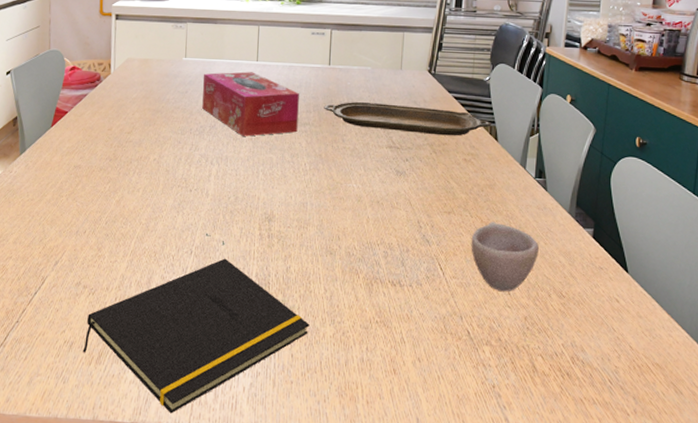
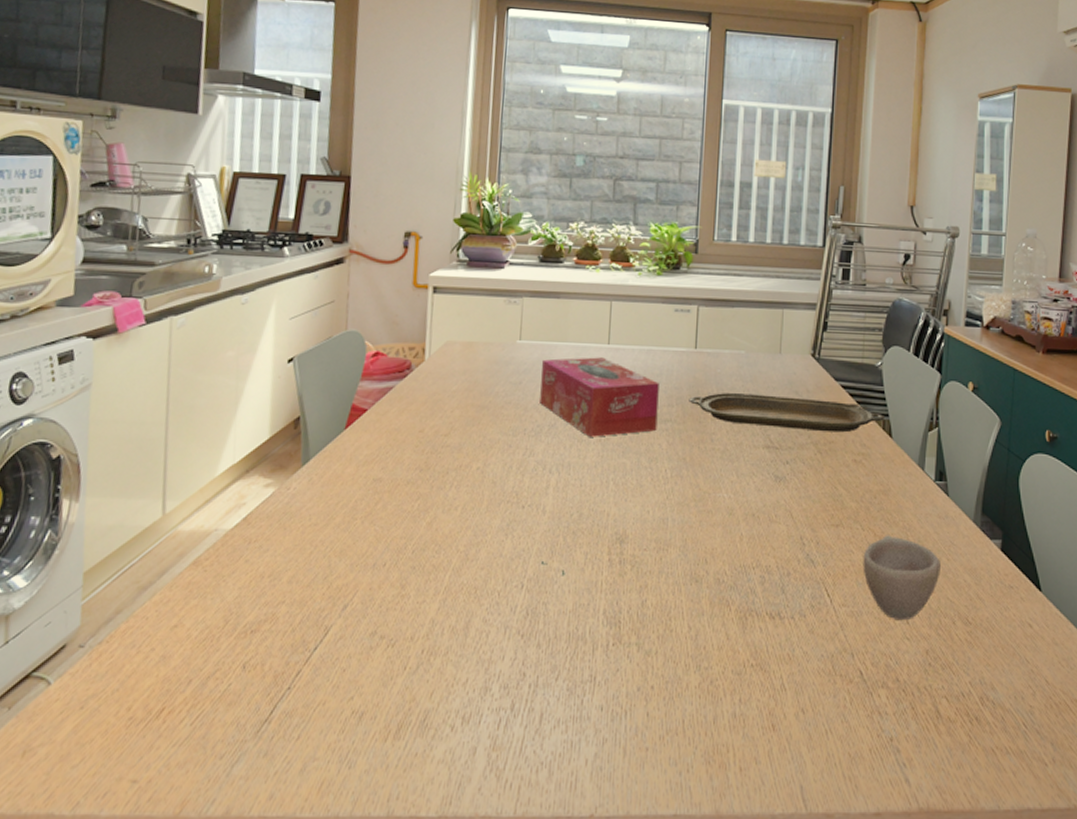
notepad: present [83,258,310,414] -> none [377,592,670,801]

